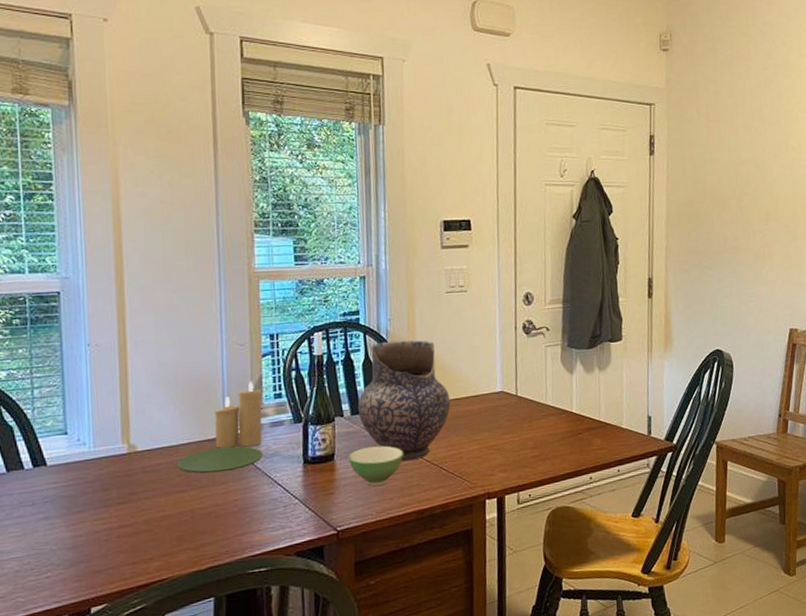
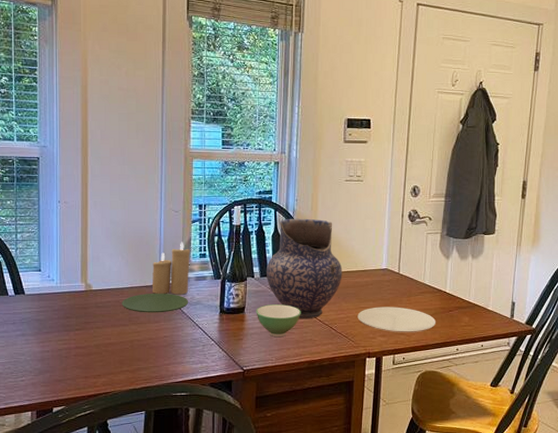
plate: none [471,435,564,466] -> present [357,307,437,333]

